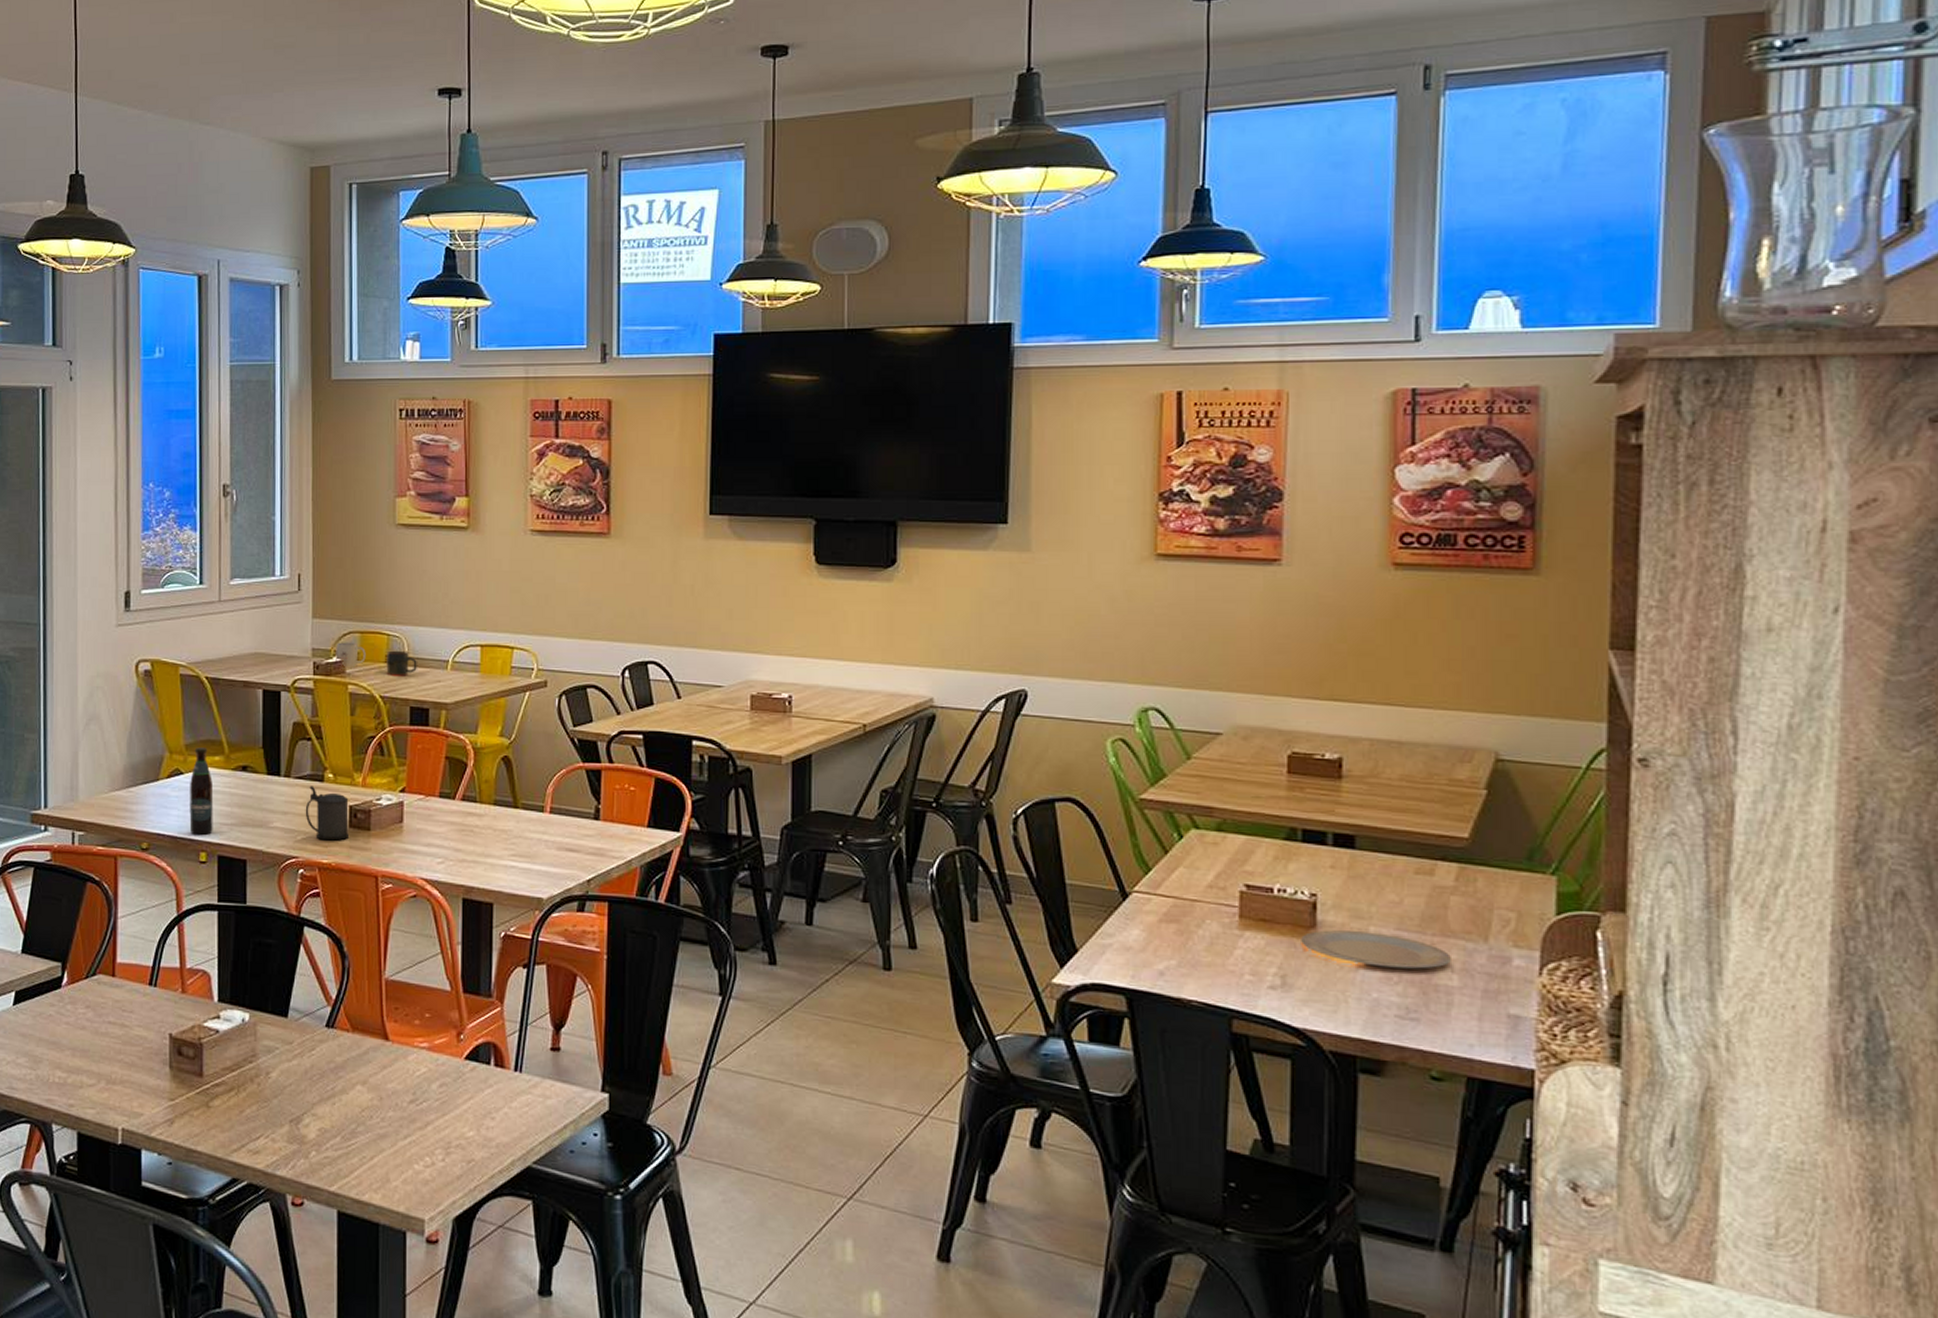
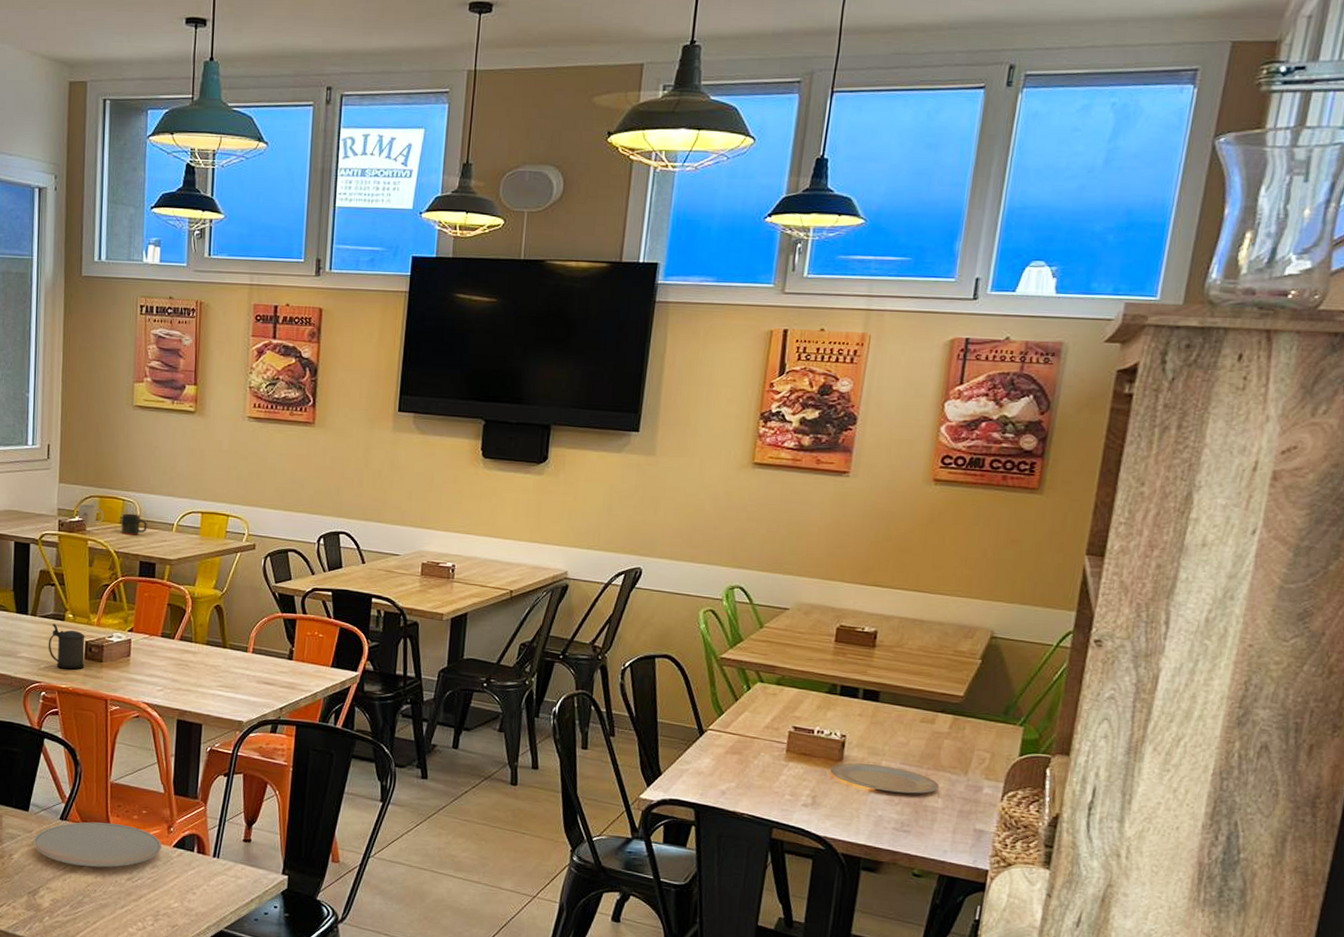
plate: none [293,1029,451,1087] -> present [32,822,162,868]

